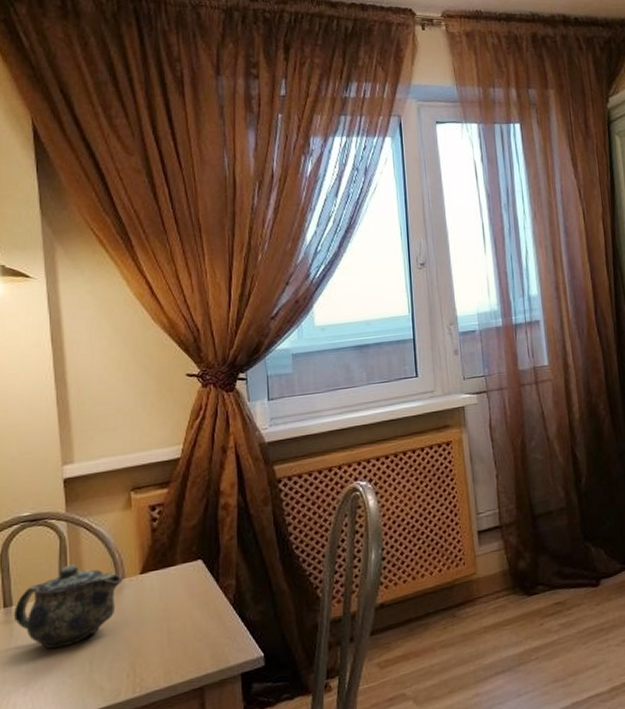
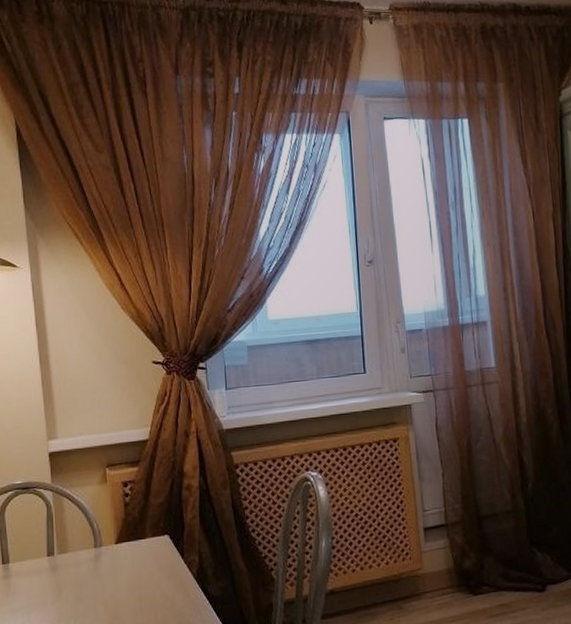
teapot: present [13,564,123,650] -> none [10,531,101,605]

